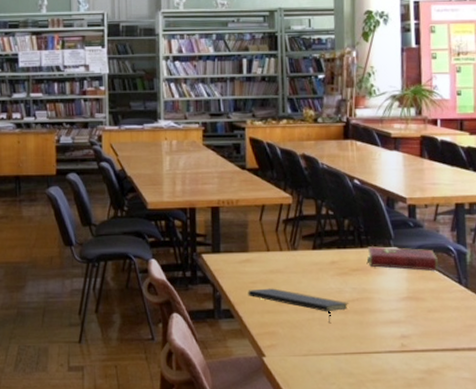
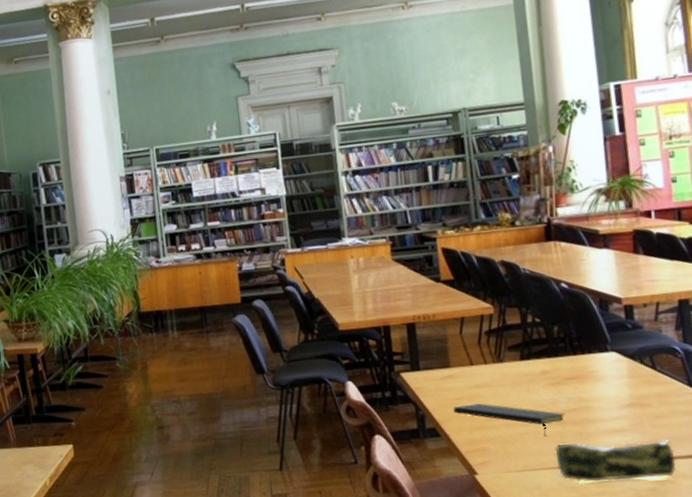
pencil case: none [337,331,443,369] -> present [554,439,677,482]
hardcover book: present [367,246,439,272] -> none [581,351,665,375]

